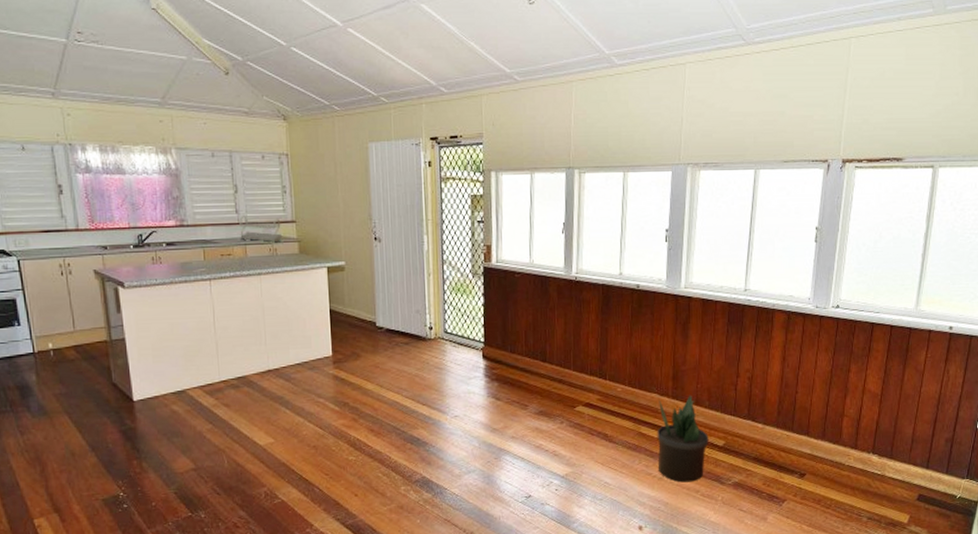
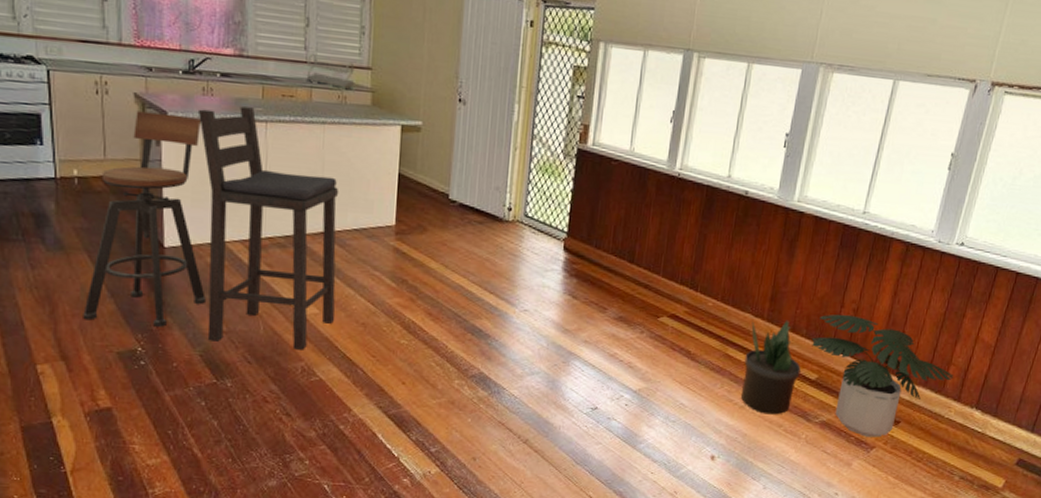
bar stool: none [69,284,174,474] -> present [83,111,205,327]
bar stool: none [149,269,289,479] -> present [197,106,339,350]
potted plant: none [714,383,848,492] -> present [811,314,954,438]

